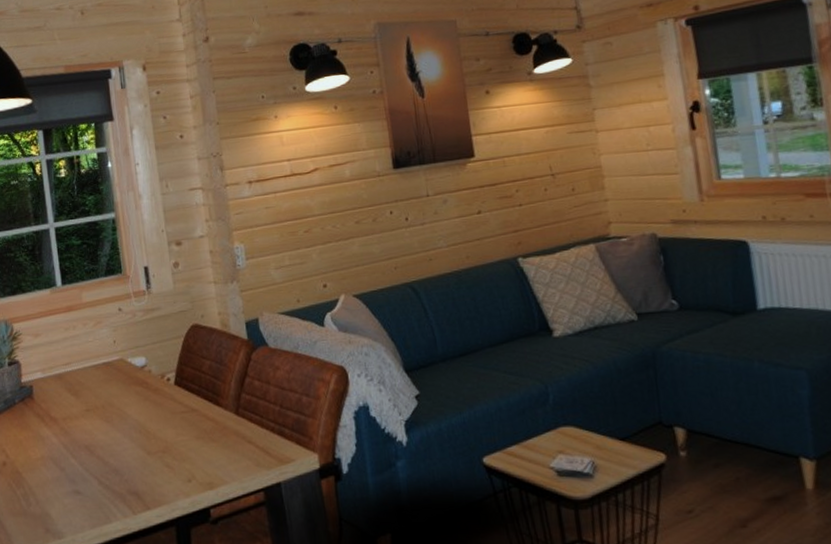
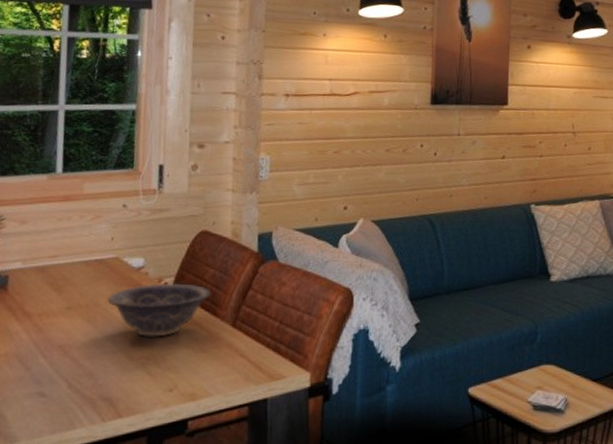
decorative bowl: none [119,377,211,432] -> present [107,283,211,337]

